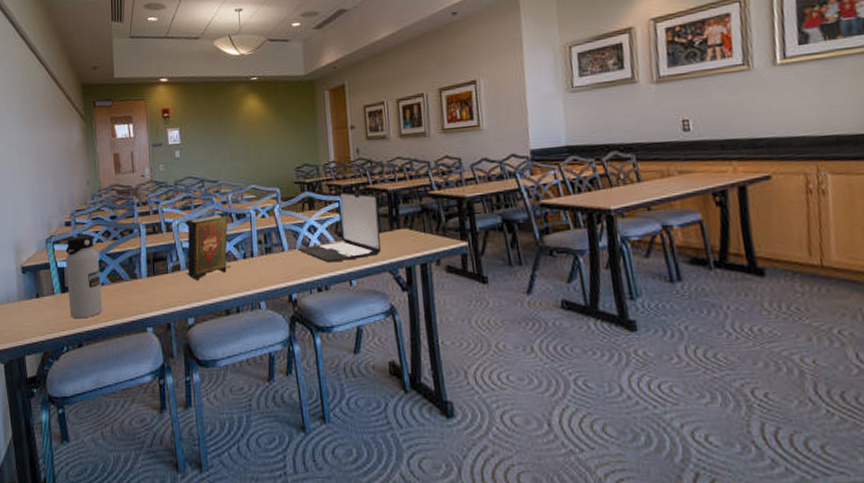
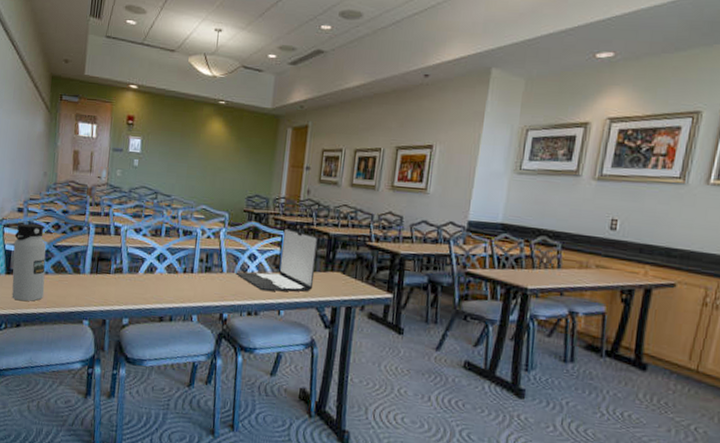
book: present [185,214,232,280] -> none [126,226,175,285]

